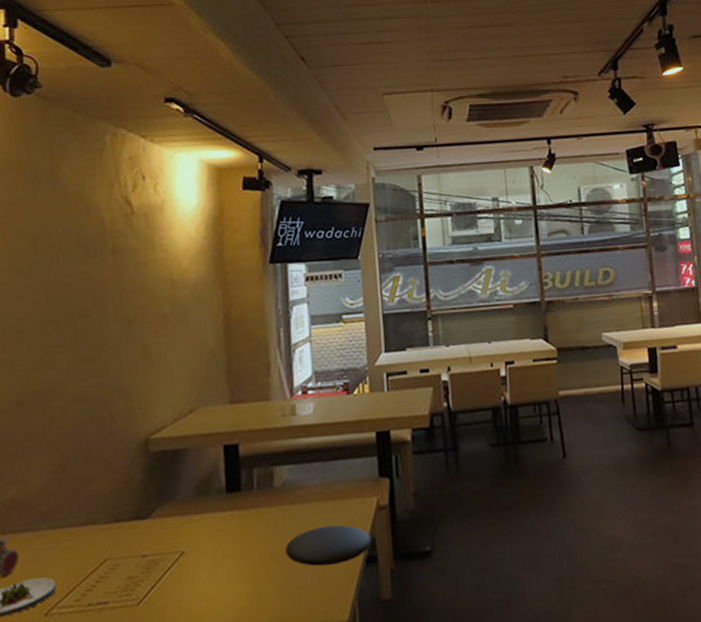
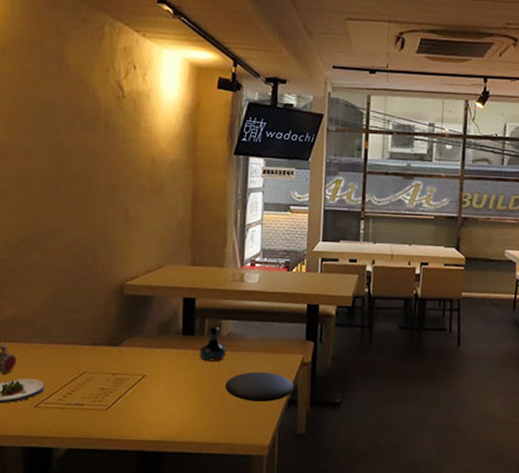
tequila bottle: none [248,475,283,522] -> present [199,326,227,361]

